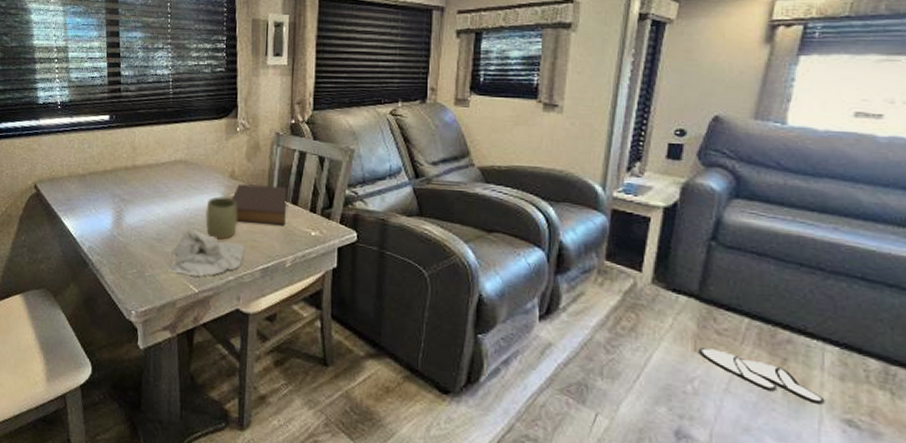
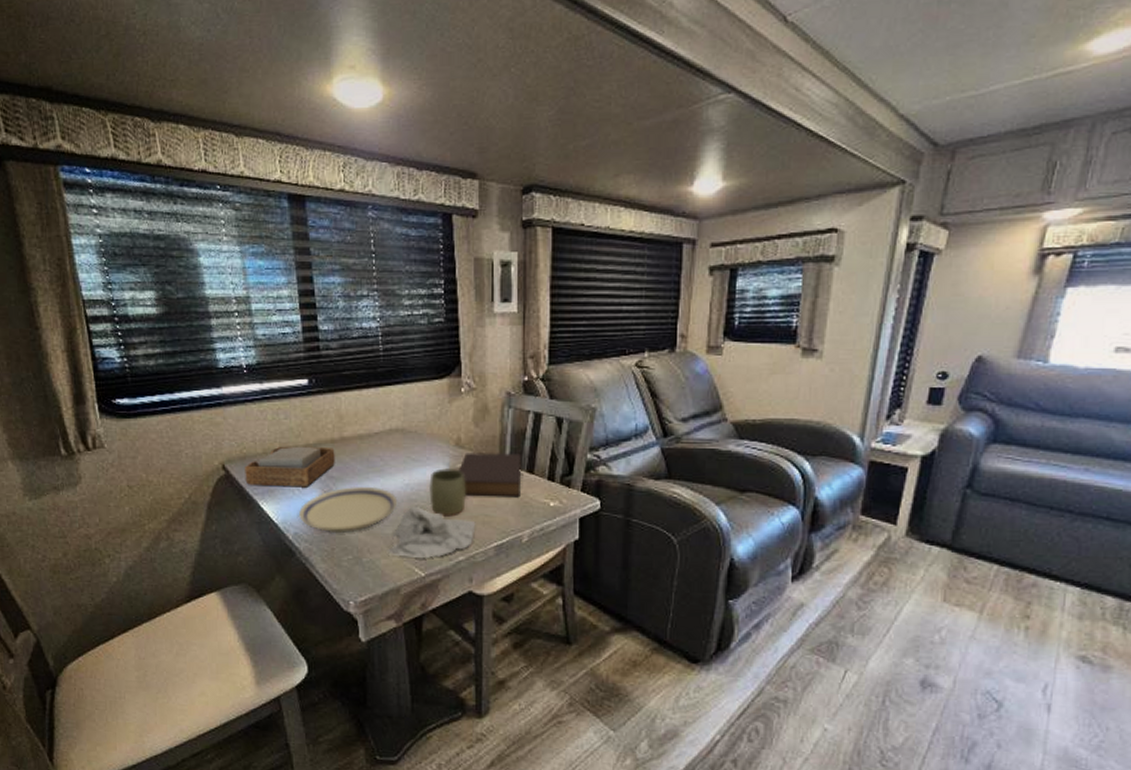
napkin holder: none [52,170,128,207] -> present [245,446,335,488]
plate: none [93,208,178,249] -> present [298,486,398,534]
slippers: present [700,348,825,404] -> none [949,597,1063,643]

